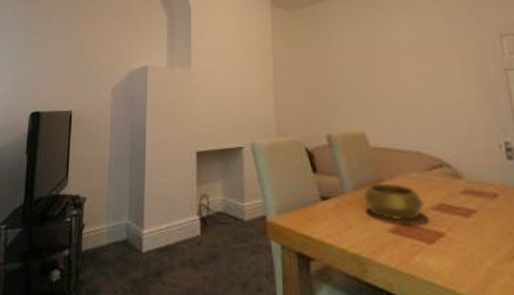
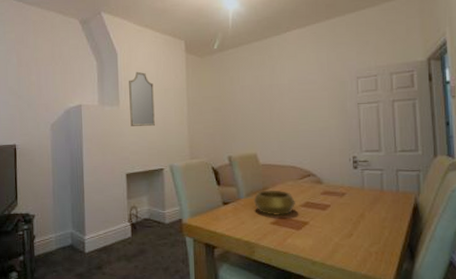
home mirror: none [203,27,233,94] -> present [129,71,155,127]

